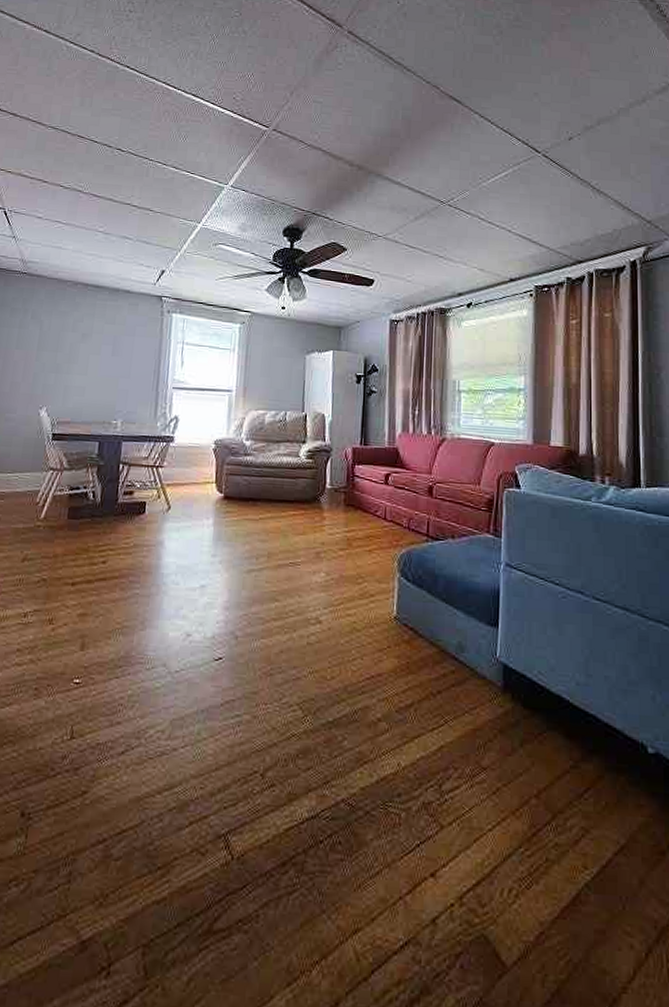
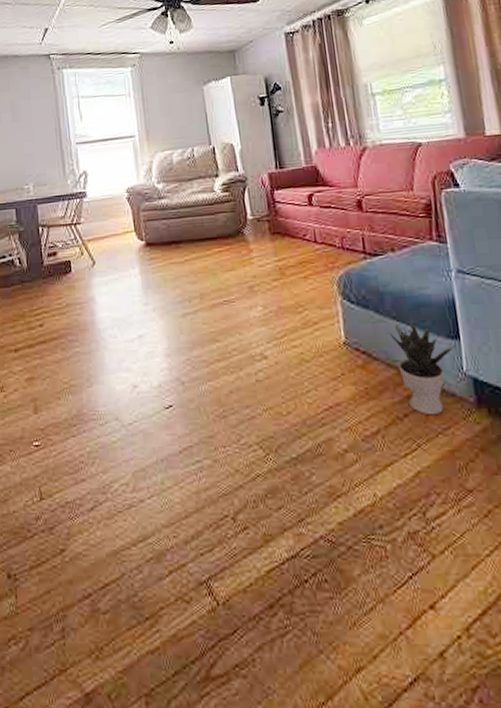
potted plant: none [437,602,494,695] -> present [389,318,457,416]

